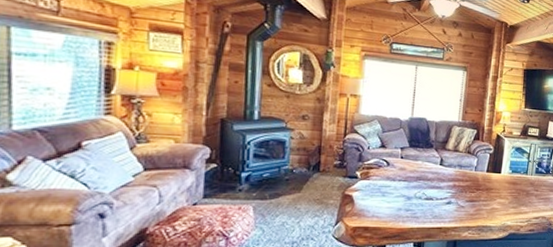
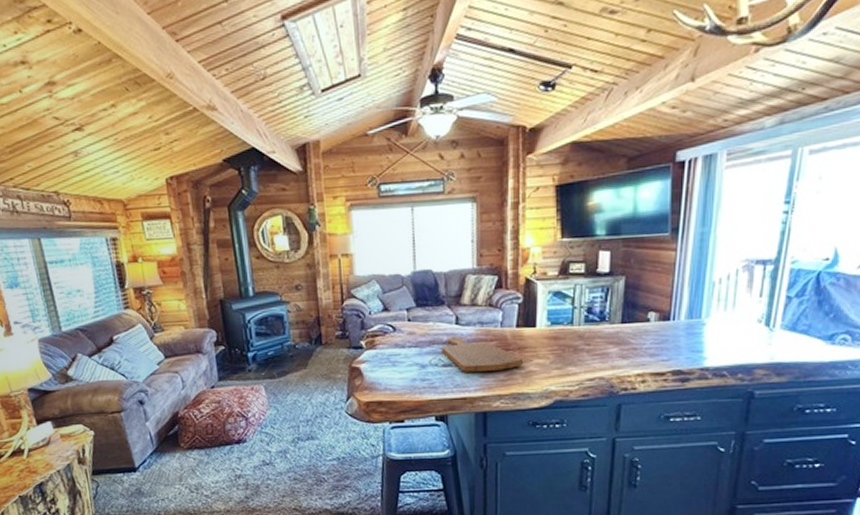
cutting board: none [426,175,490,206] -> present [441,336,524,372]

